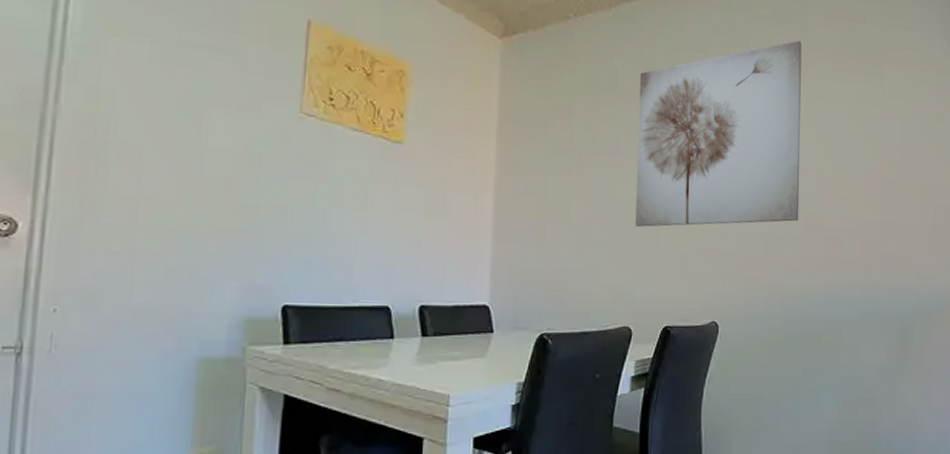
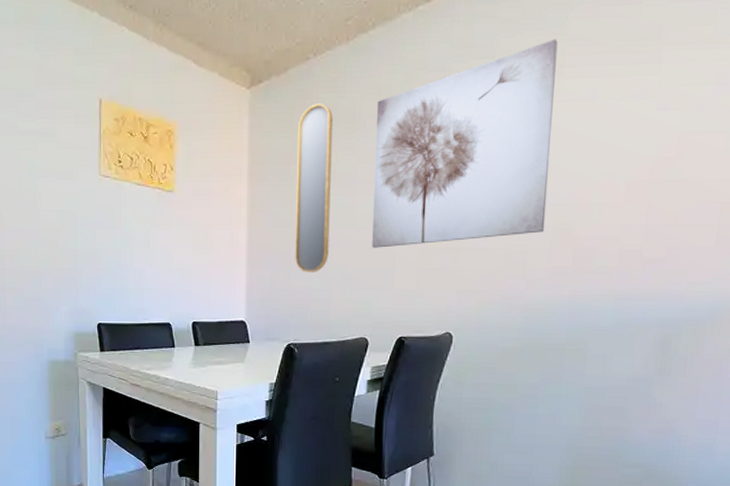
home mirror: none [550,65,594,251] -> present [295,103,333,273]

